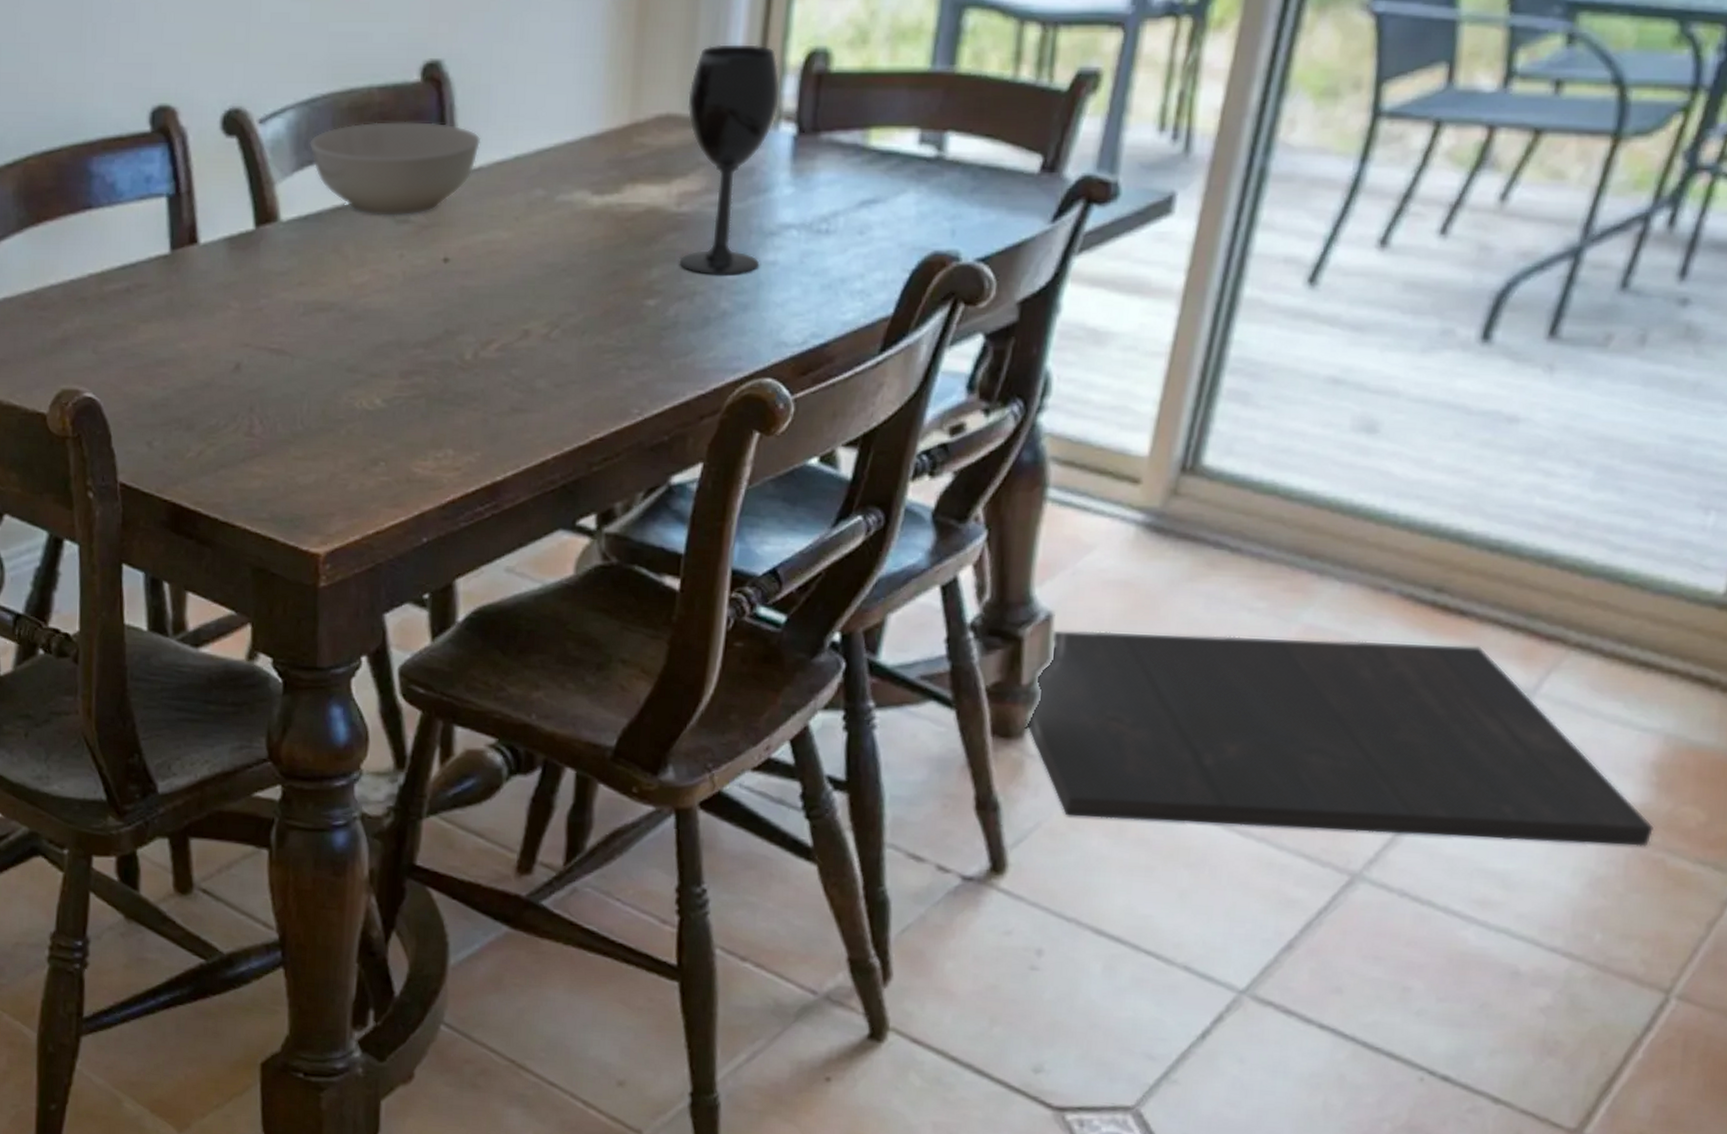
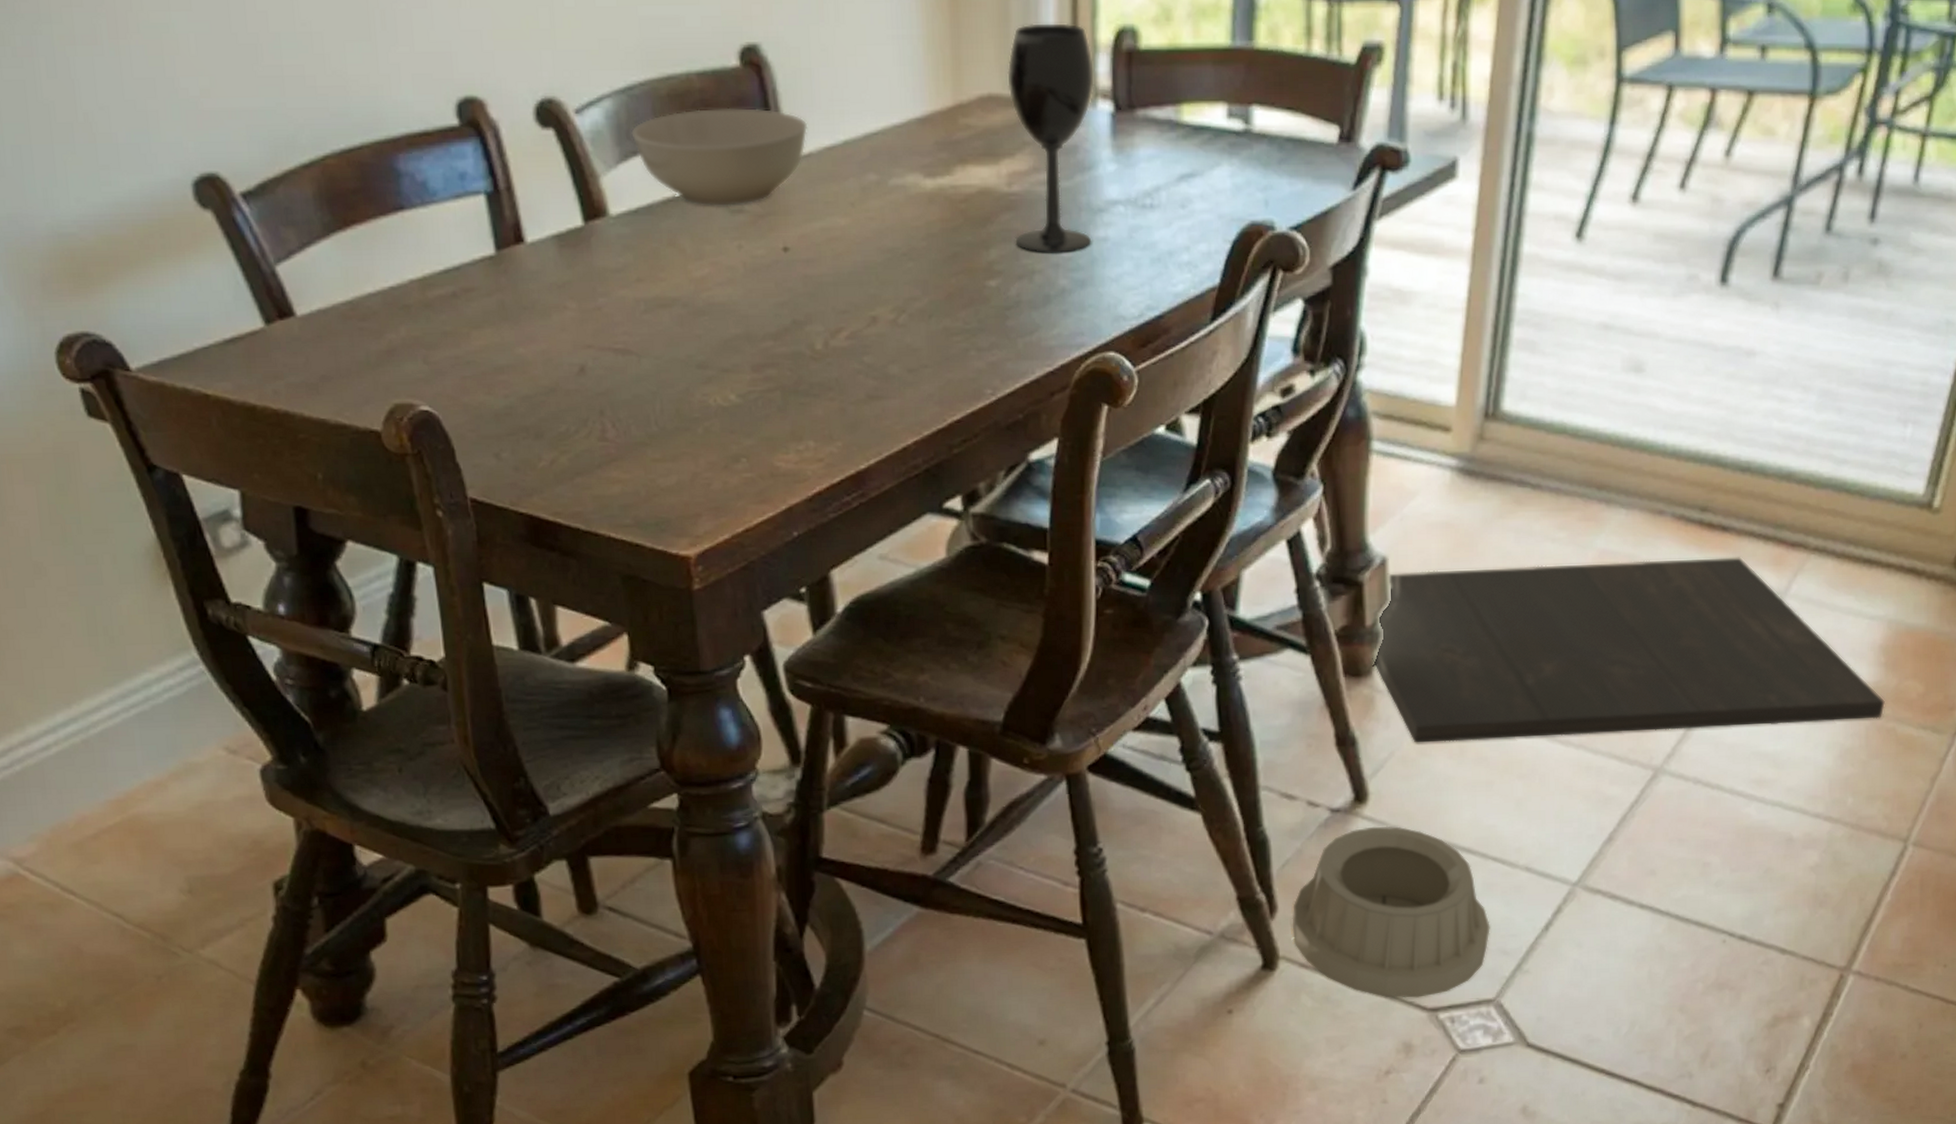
pet bowl: none [906,900,1136,1093] -> present [1292,826,1490,998]

